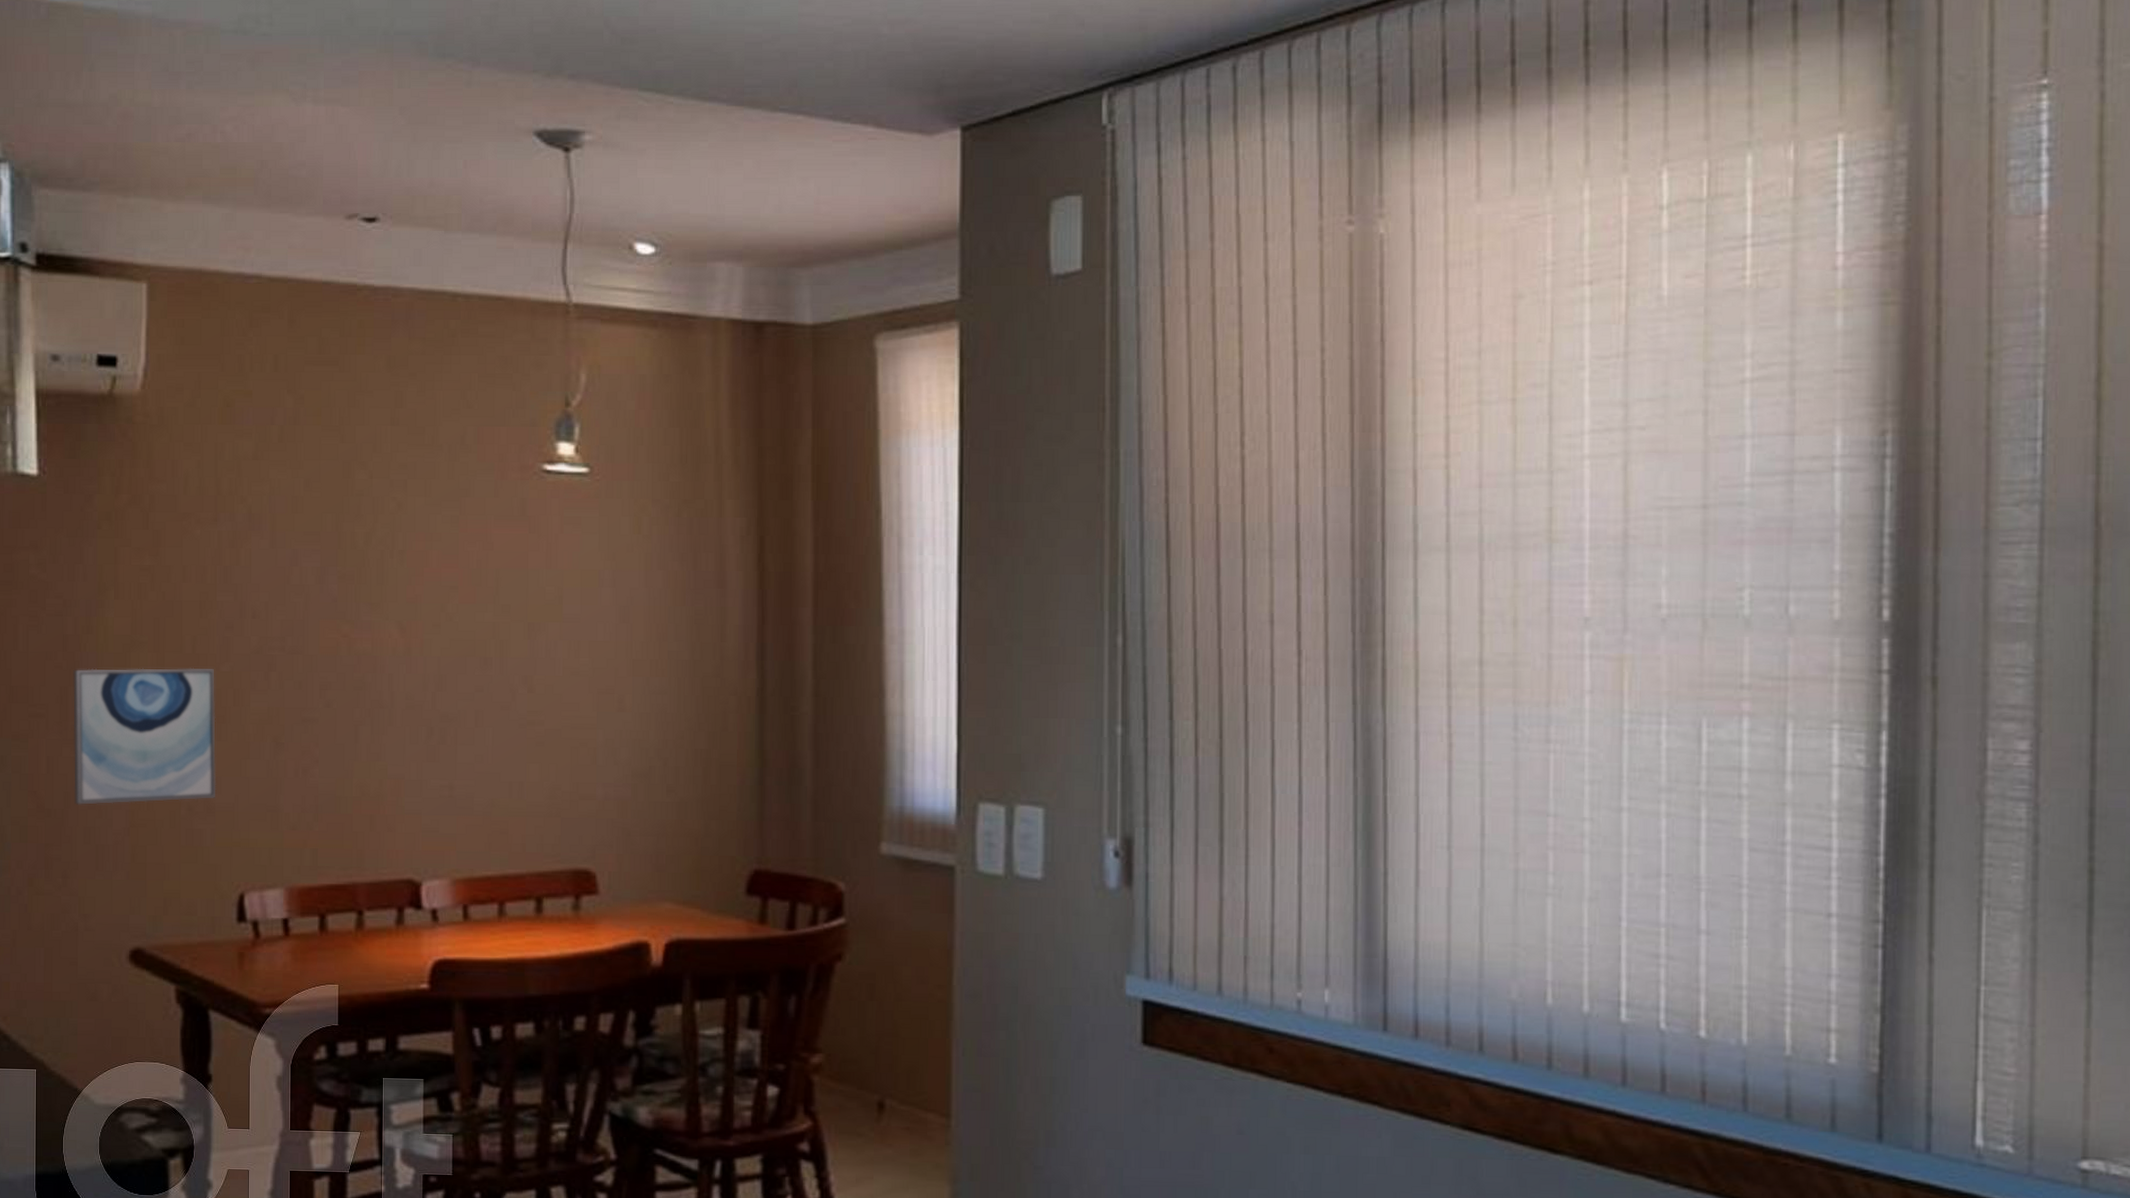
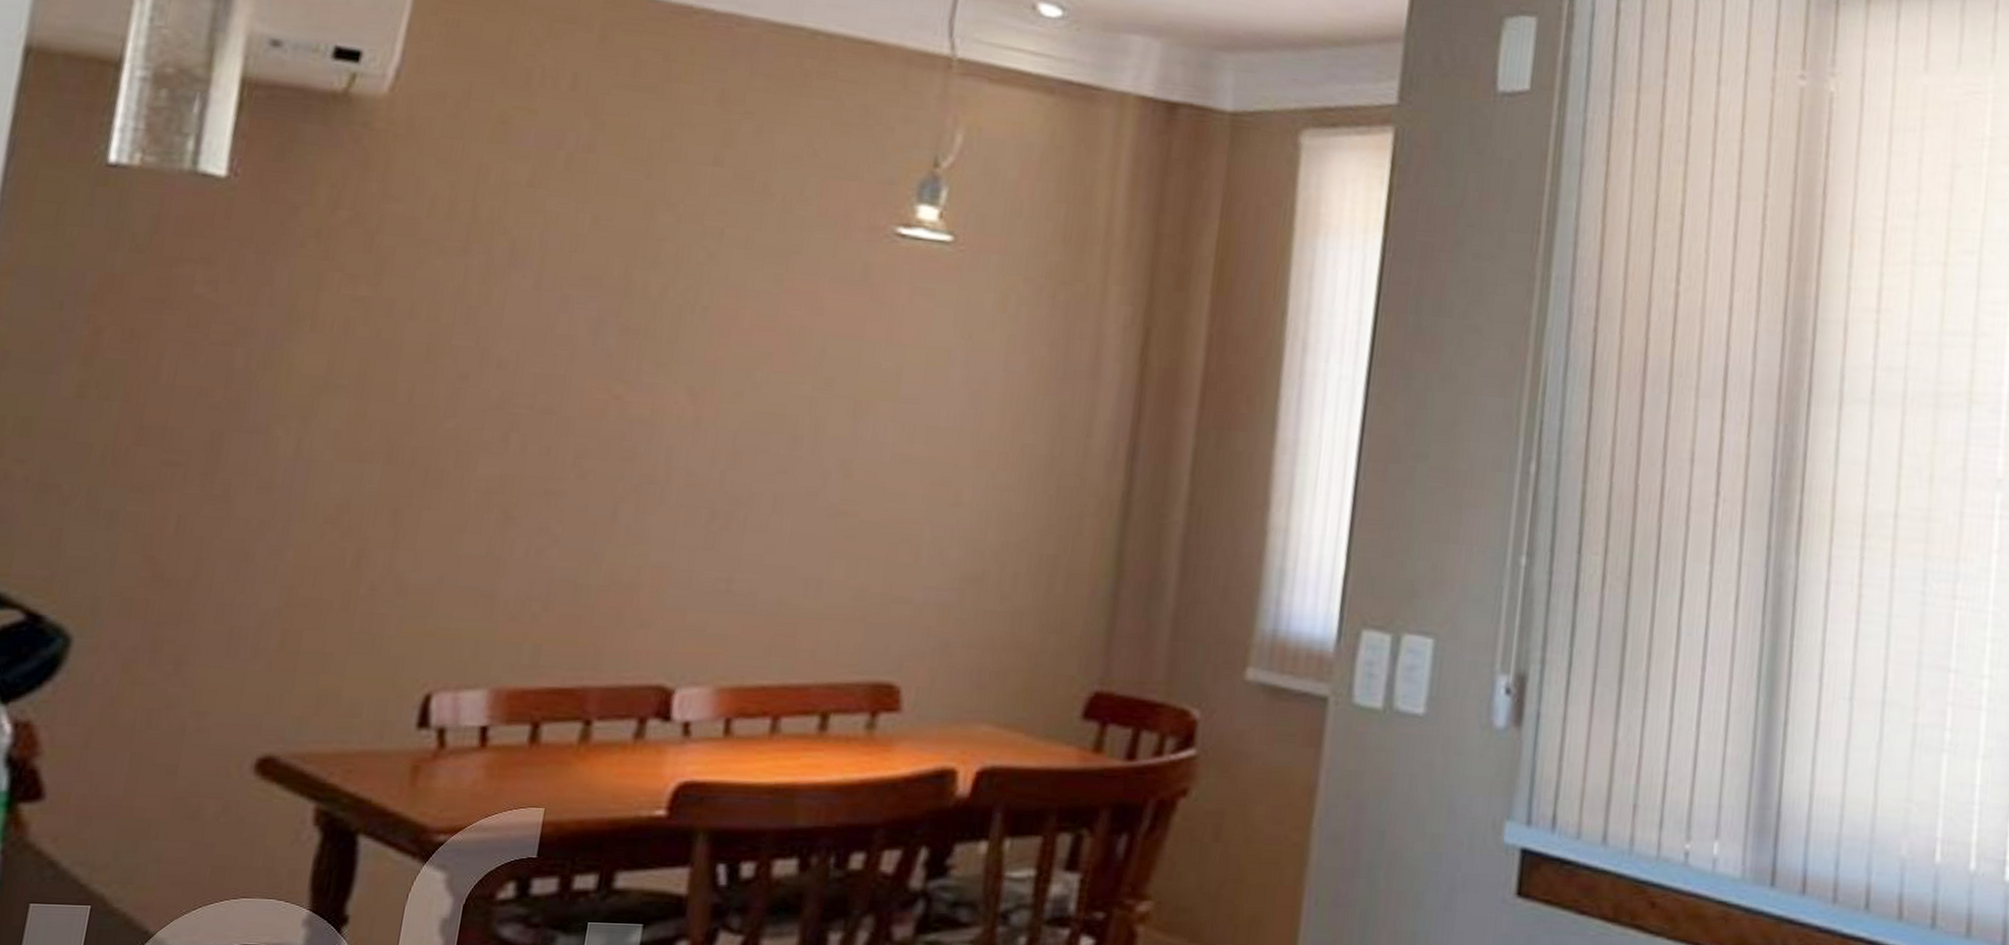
wall art: present [73,667,216,805] -> none [208,411,434,579]

